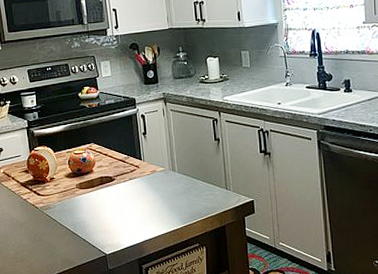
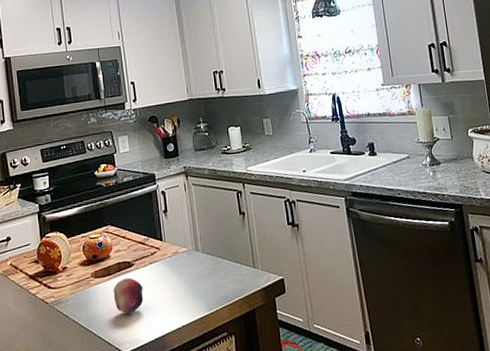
fruit: none [96,191,124,221] -> present [113,277,144,313]

